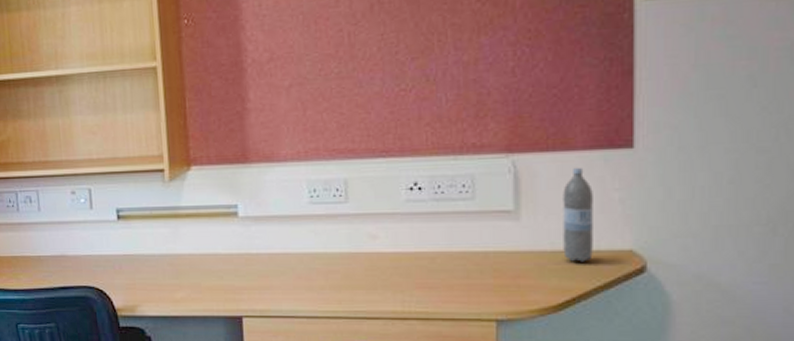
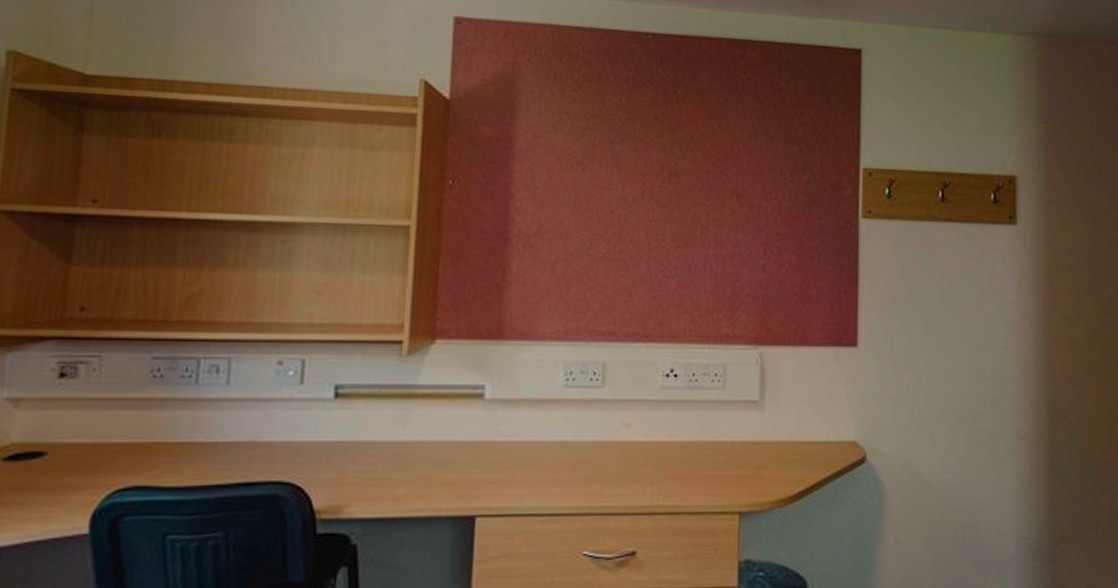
water bottle: present [563,167,593,262] -> none [799,361,825,453]

